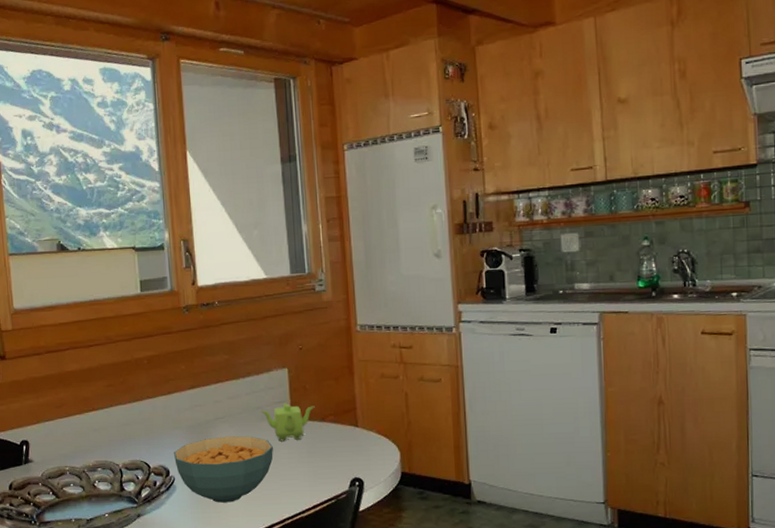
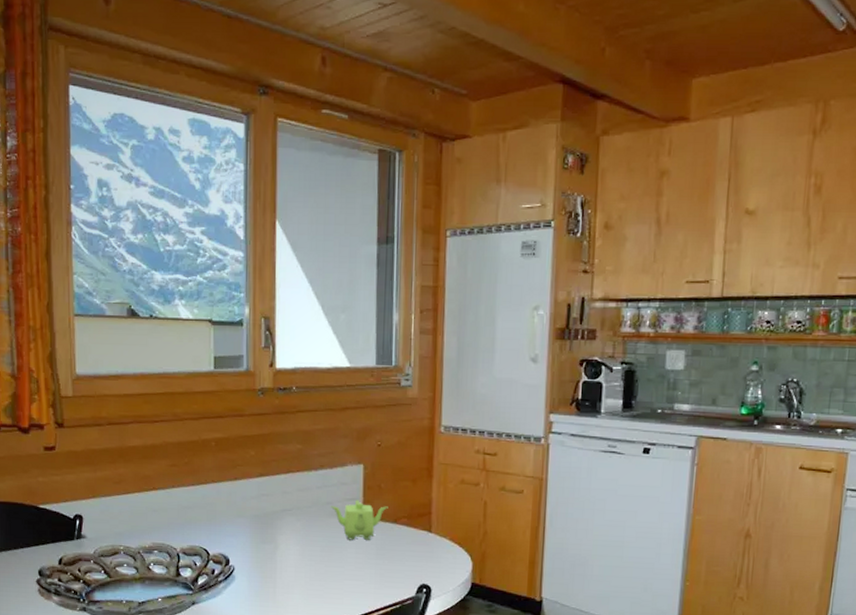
cereal bowl: present [173,436,273,503] -> none [235,529,340,598]

